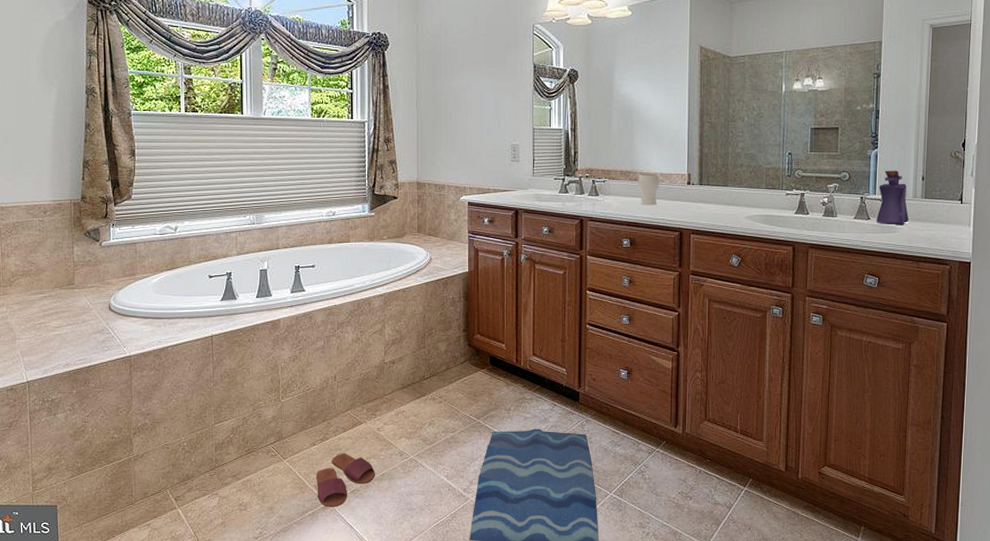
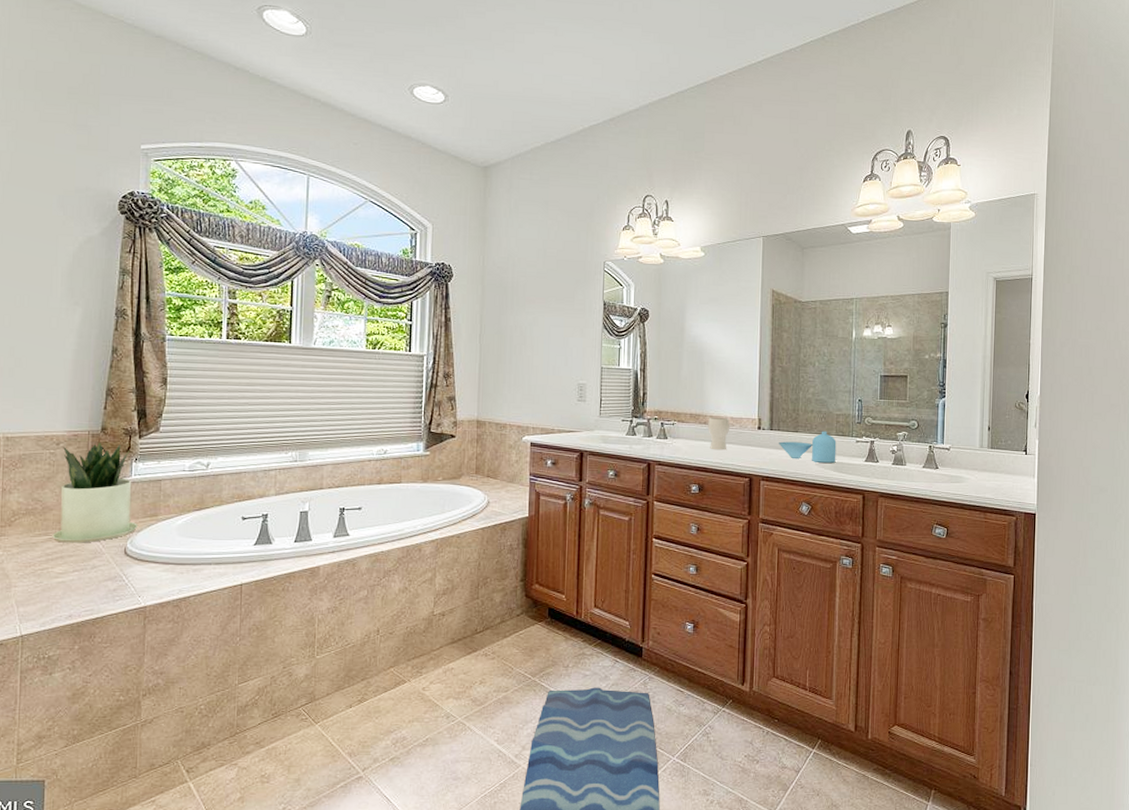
planter: none [46,210,120,300] -> present [52,443,139,543]
slippers: present [317,453,375,507] -> none [351,716,418,777]
soap dispenser: none [708,184,766,216] -> present [779,431,837,463]
perfume bottle: present [876,170,909,226] -> none [944,419,976,475]

